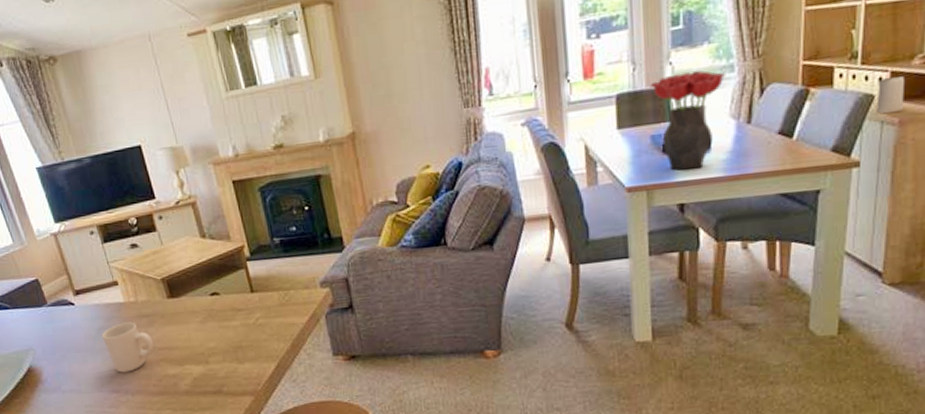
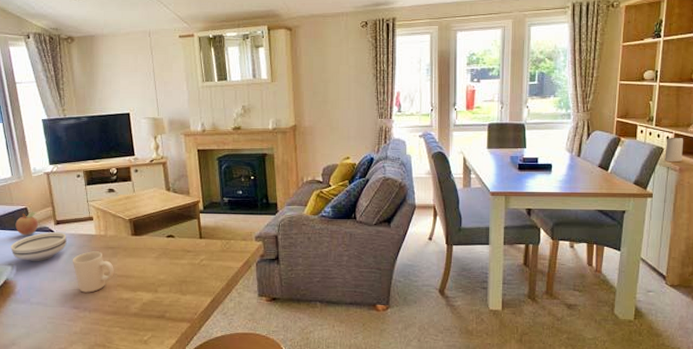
bowl: none [27,303,92,343] -> present [11,232,67,262]
fruit: none [28,283,56,313] -> present [15,212,39,236]
bouquet: present [650,70,726,171] -> none [512,115,565,184]

